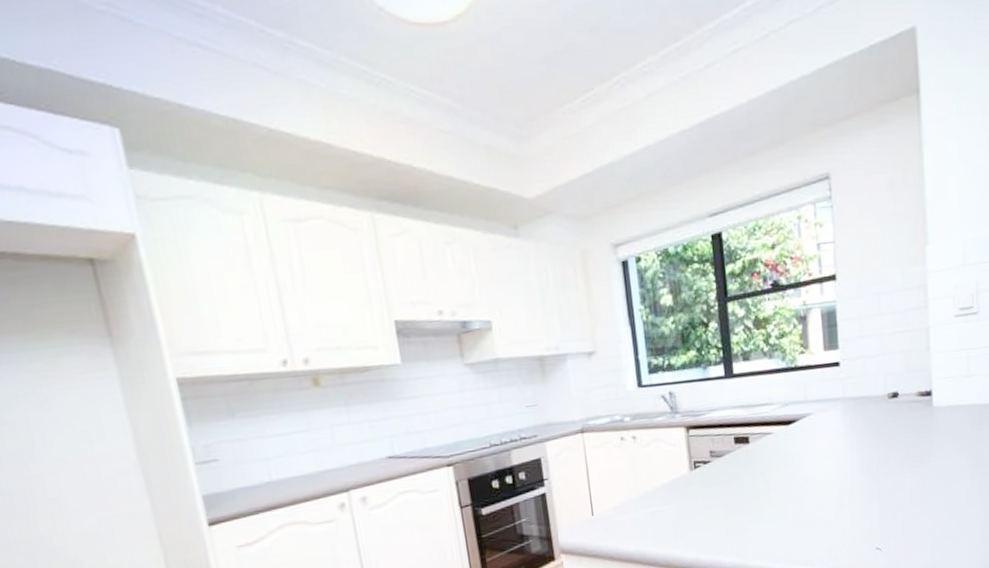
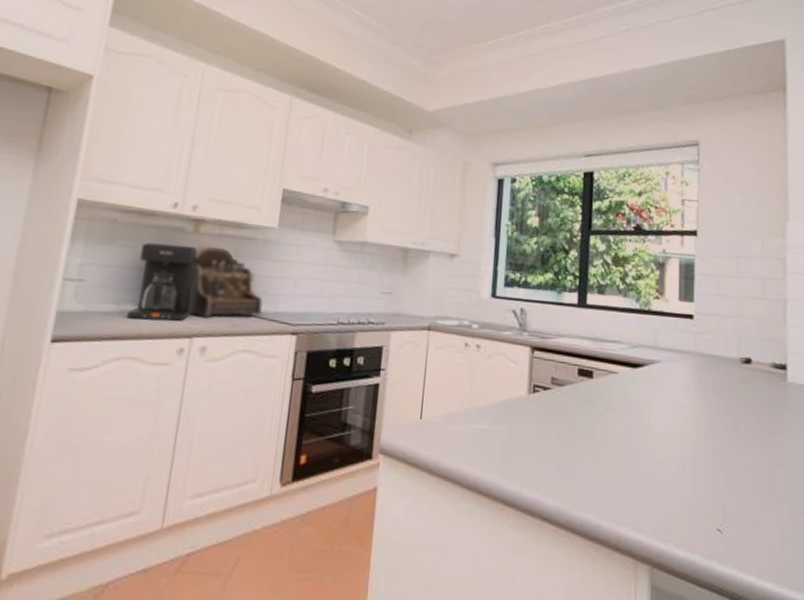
coffee maker: none [264,402,339,488] -> present [126,243,198,322]
spice rack: none [324,396,411,470] -> present [188,247,263,319]

